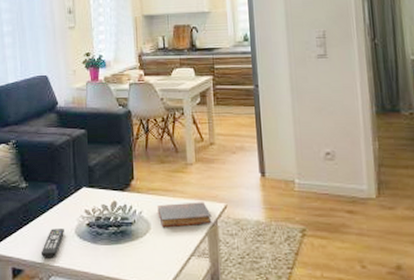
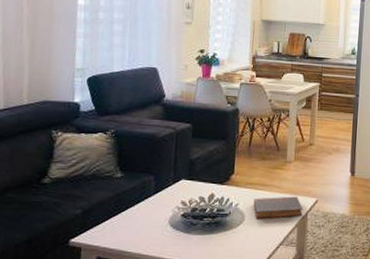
remote control: present [40,228,64,259] -> none [129,218,158,248]

